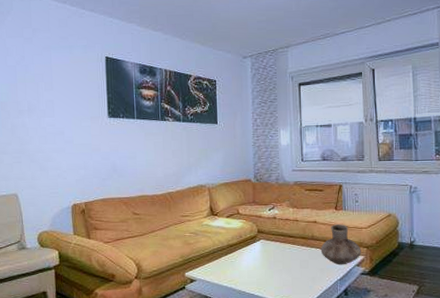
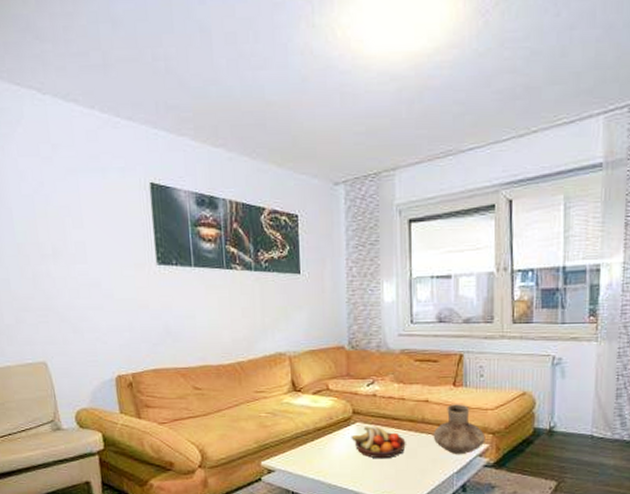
fruit bowl: none [256,242,300,269] -> present [351,426,406,459]

